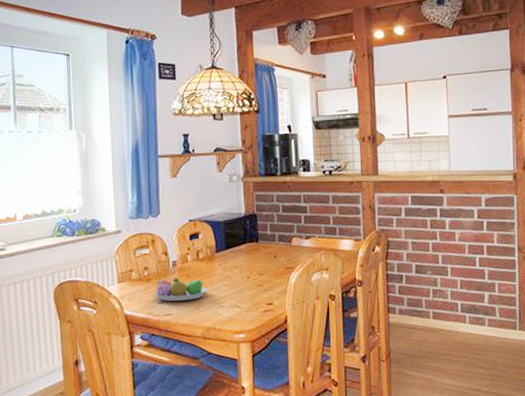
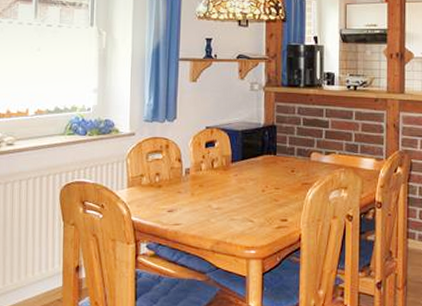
fruit bowl: present [154,278,208,301] -> none [164,186,220,210]

